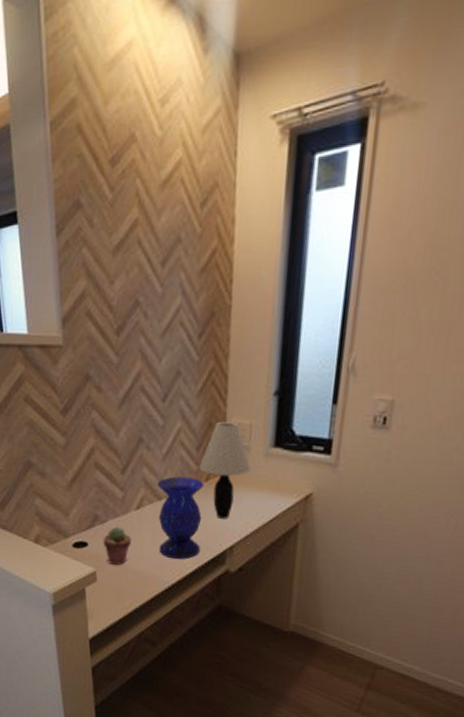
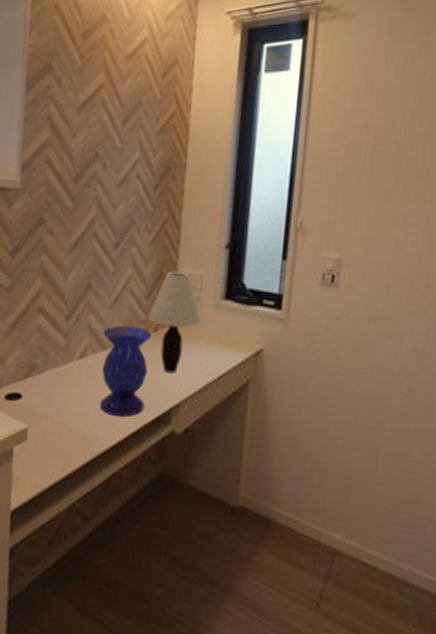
potted succulent: present [103,526,131,566] -> none [39,377,71,423]

